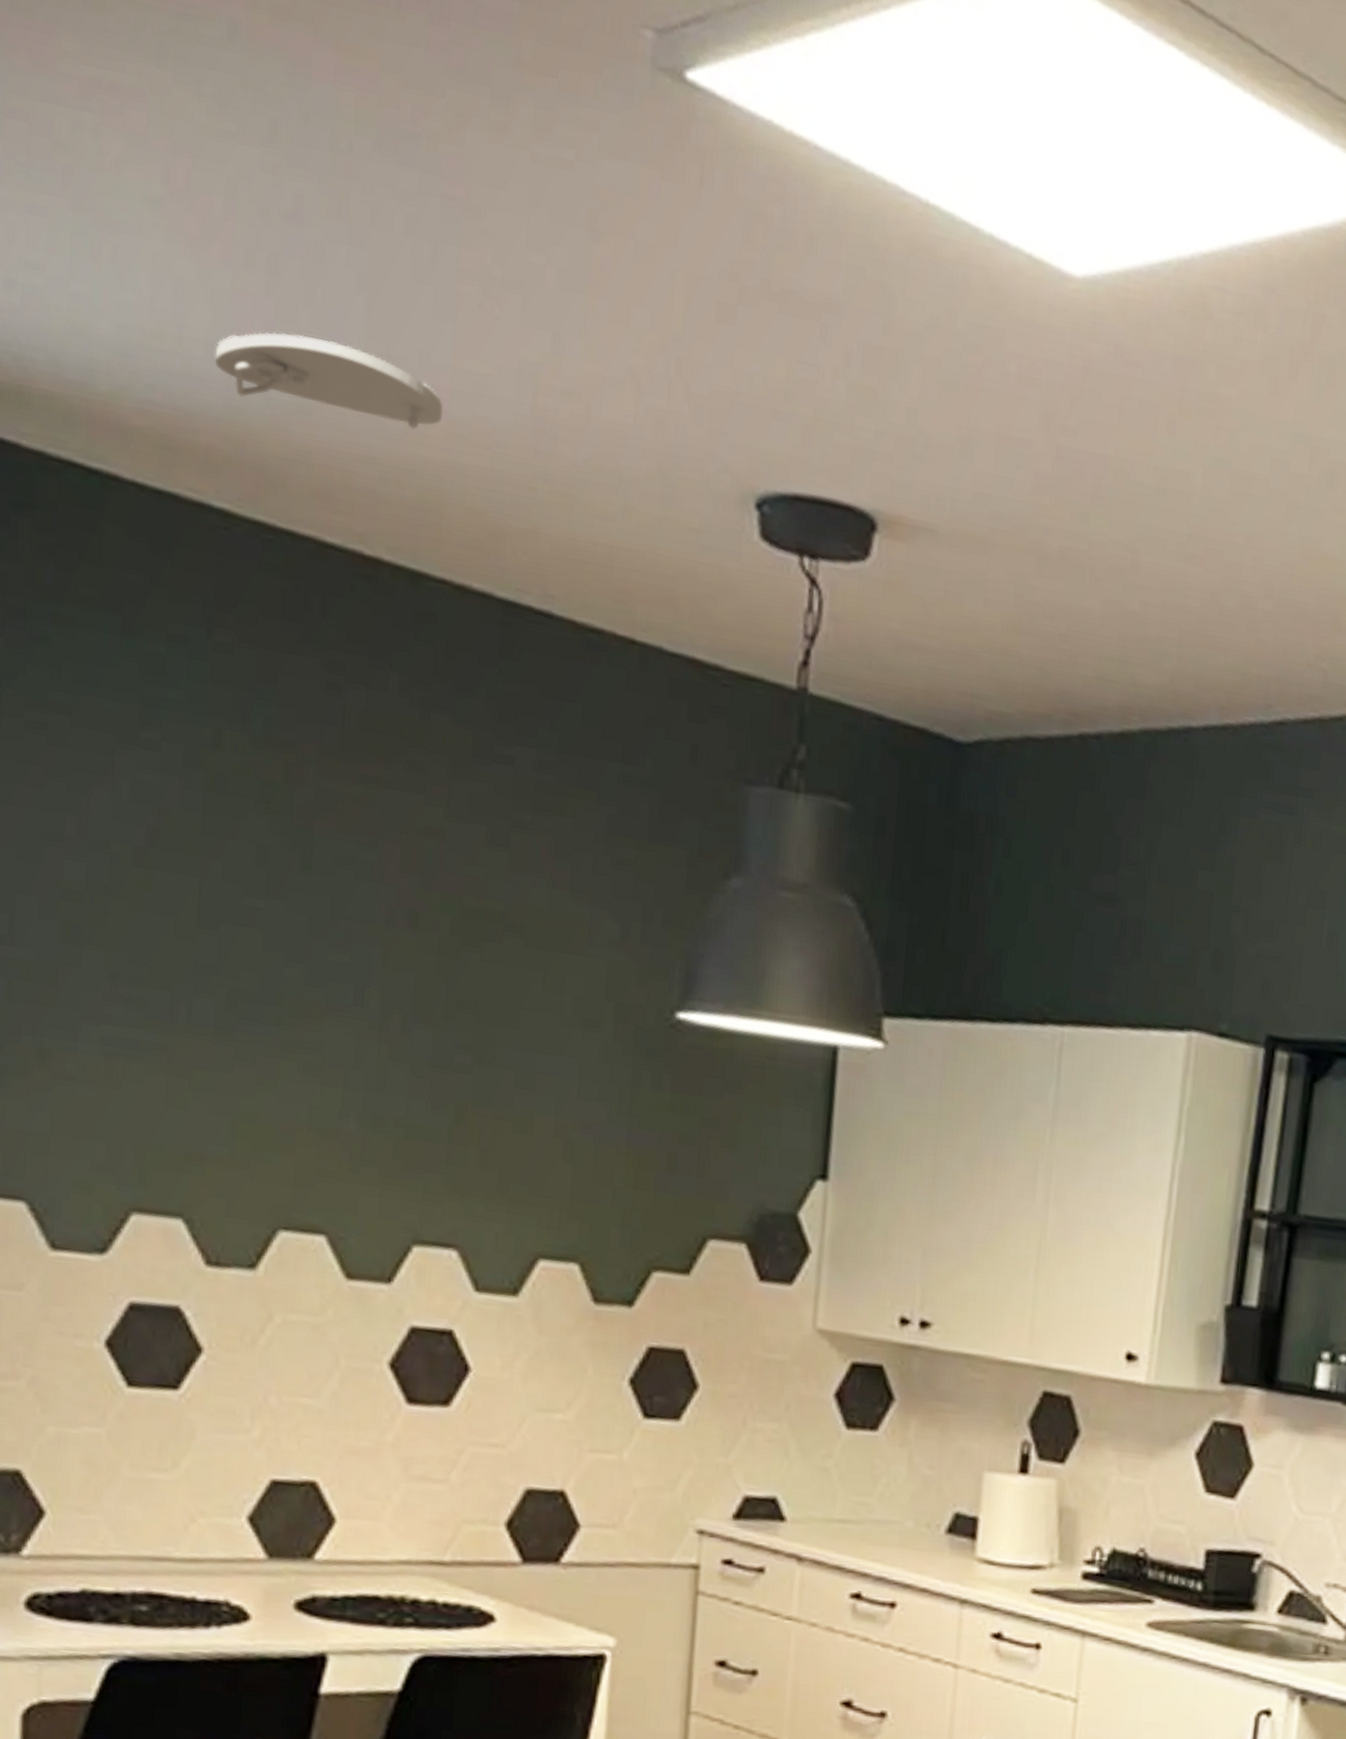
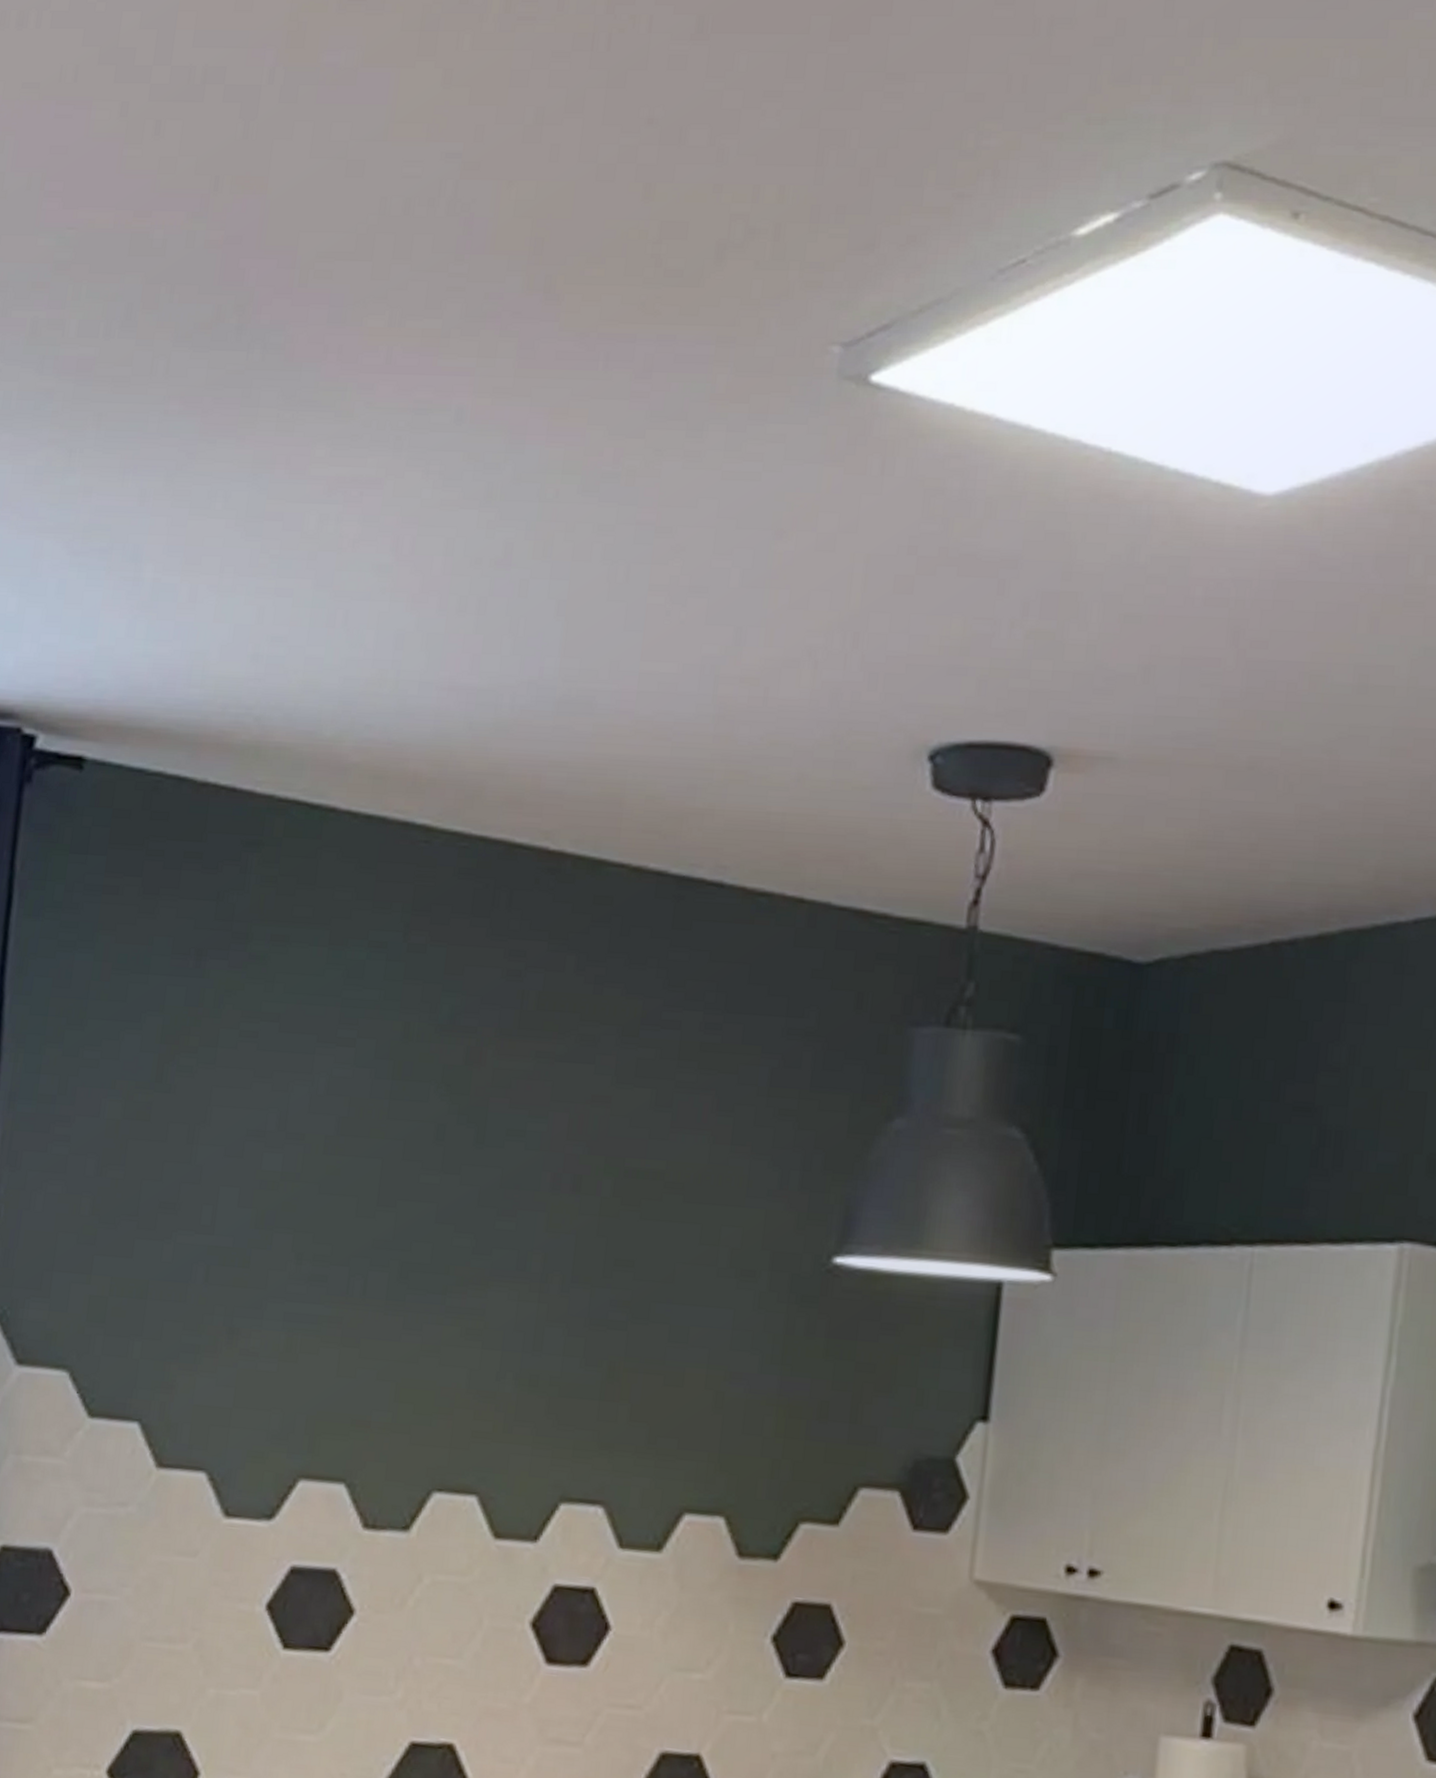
smoke detector: present [214,332,443,430] -> none [426,662,629,732]

